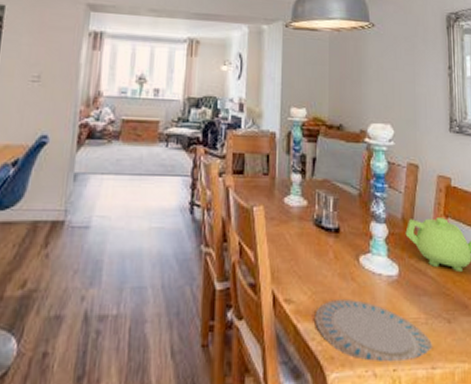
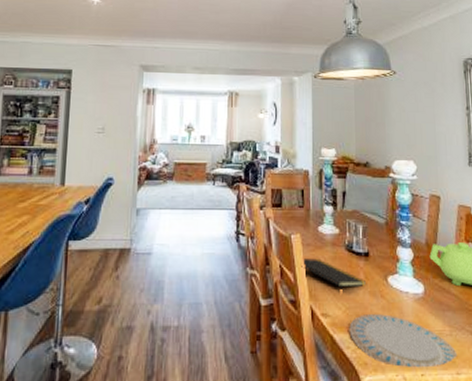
notepad: none [263,234,335,271] -> present [301,258,365,289]

